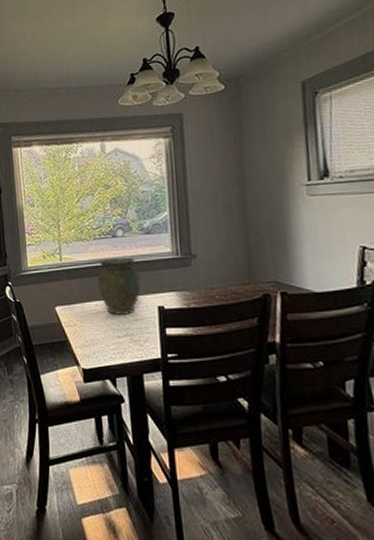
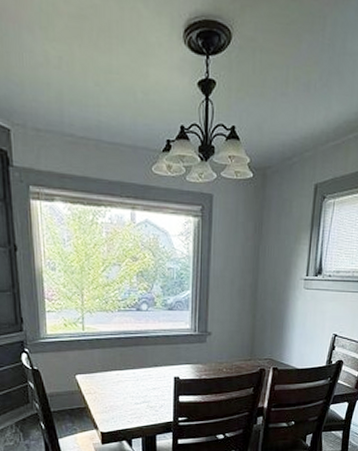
vase: present [98,257,141,315] -> none [121,330,160,384]

